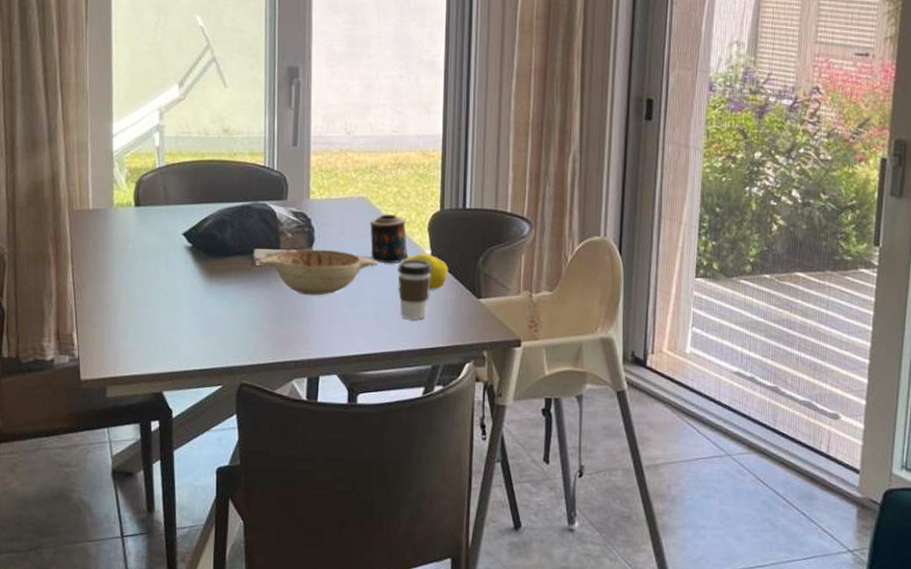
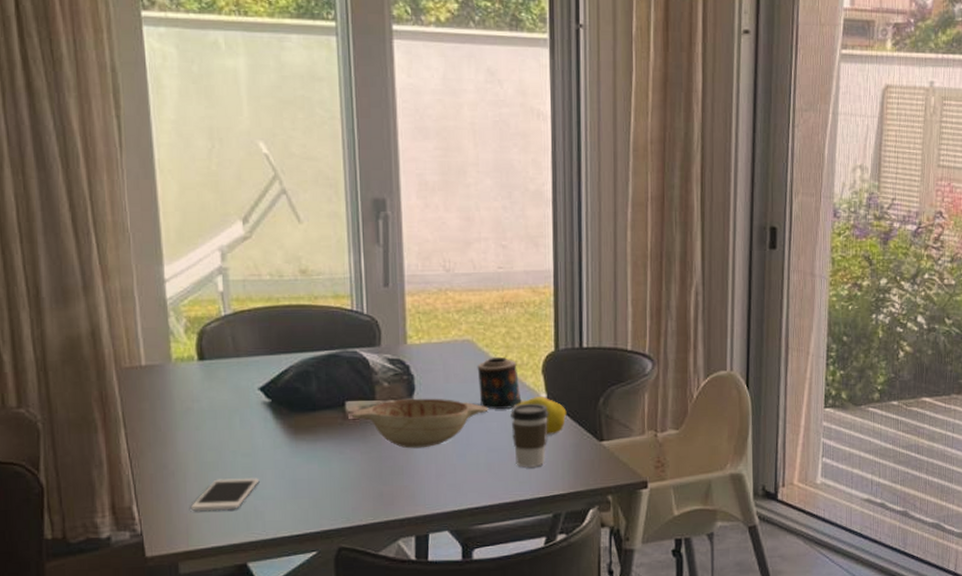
cell phone: none [119,313,178,343] -> present [190,478,260,512]

